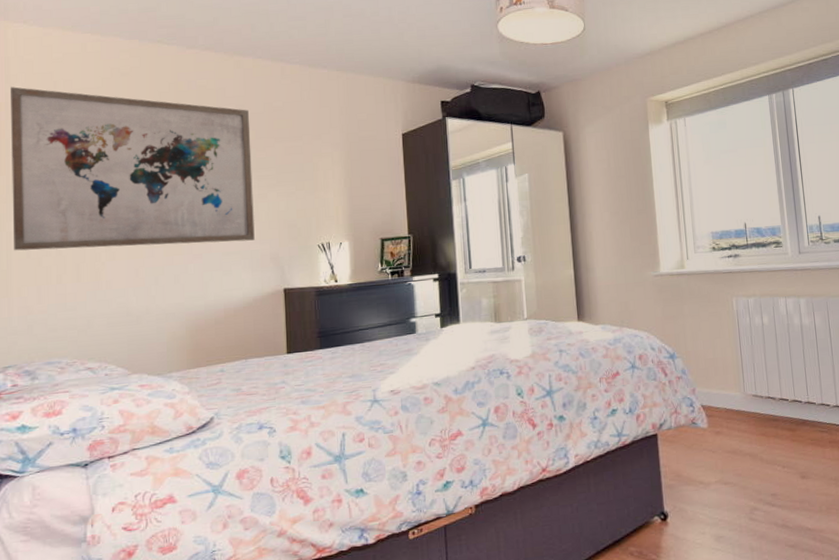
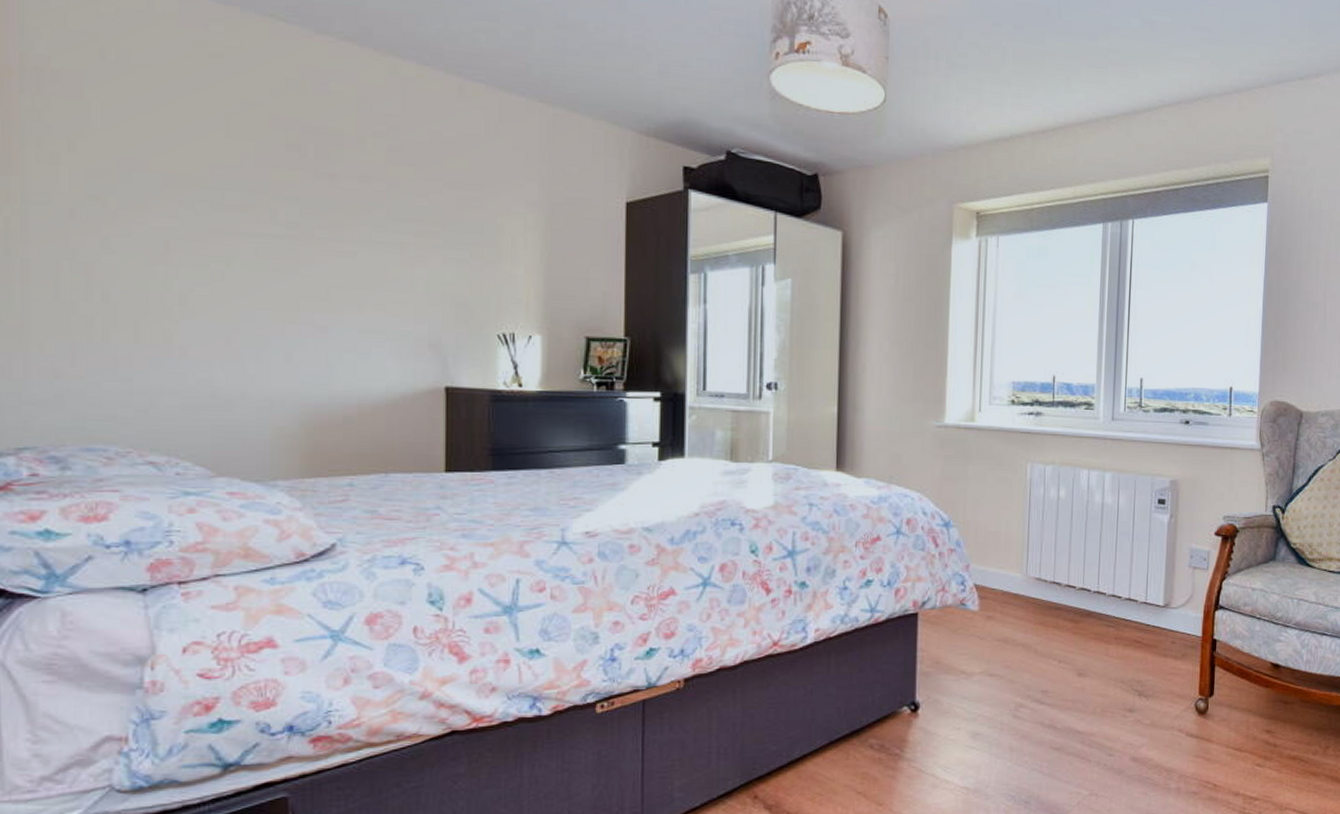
wall art: present [9,87,255,251] -> none [26,44,408,317]

